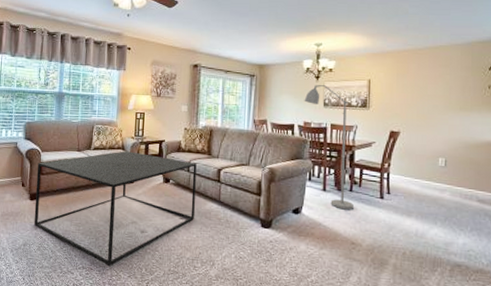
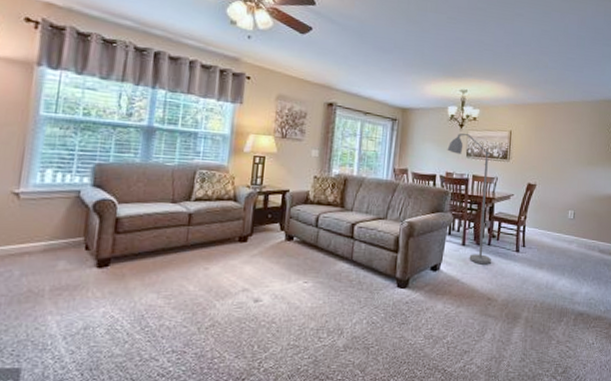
coffee table: present [33,151,197,267] -> none [101,203,327,347]

